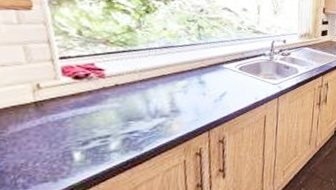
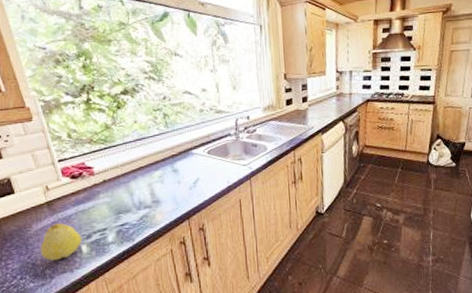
fruit: none [14,126,77,169] -> present [40,222,82,261]

